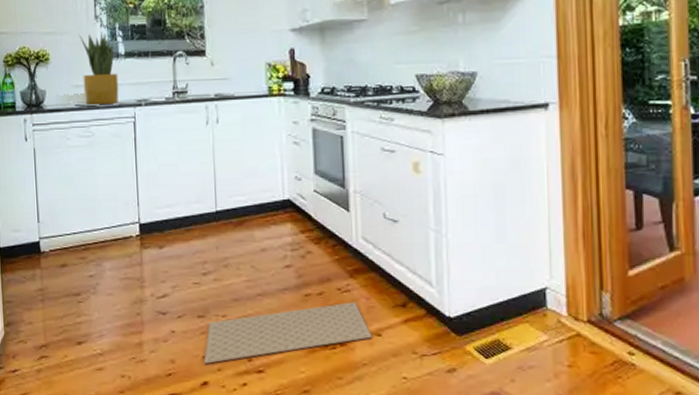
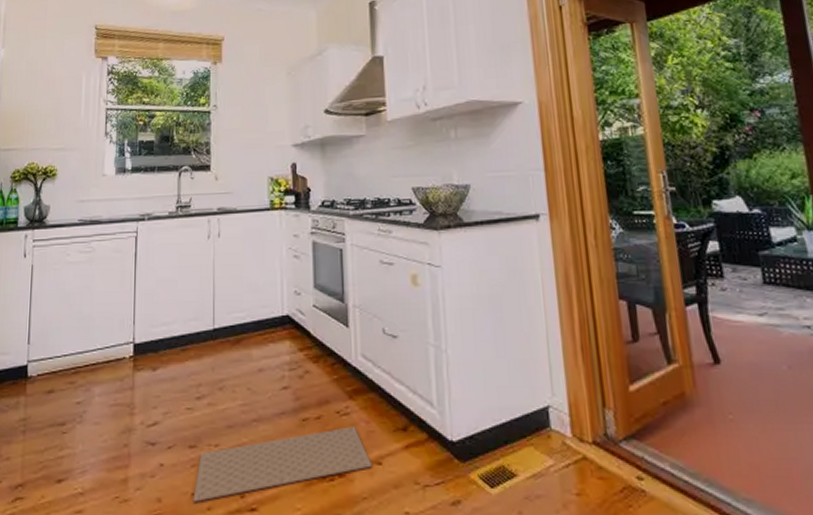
planter: present [78,32,119,106] -> none [87,148,126,221]

